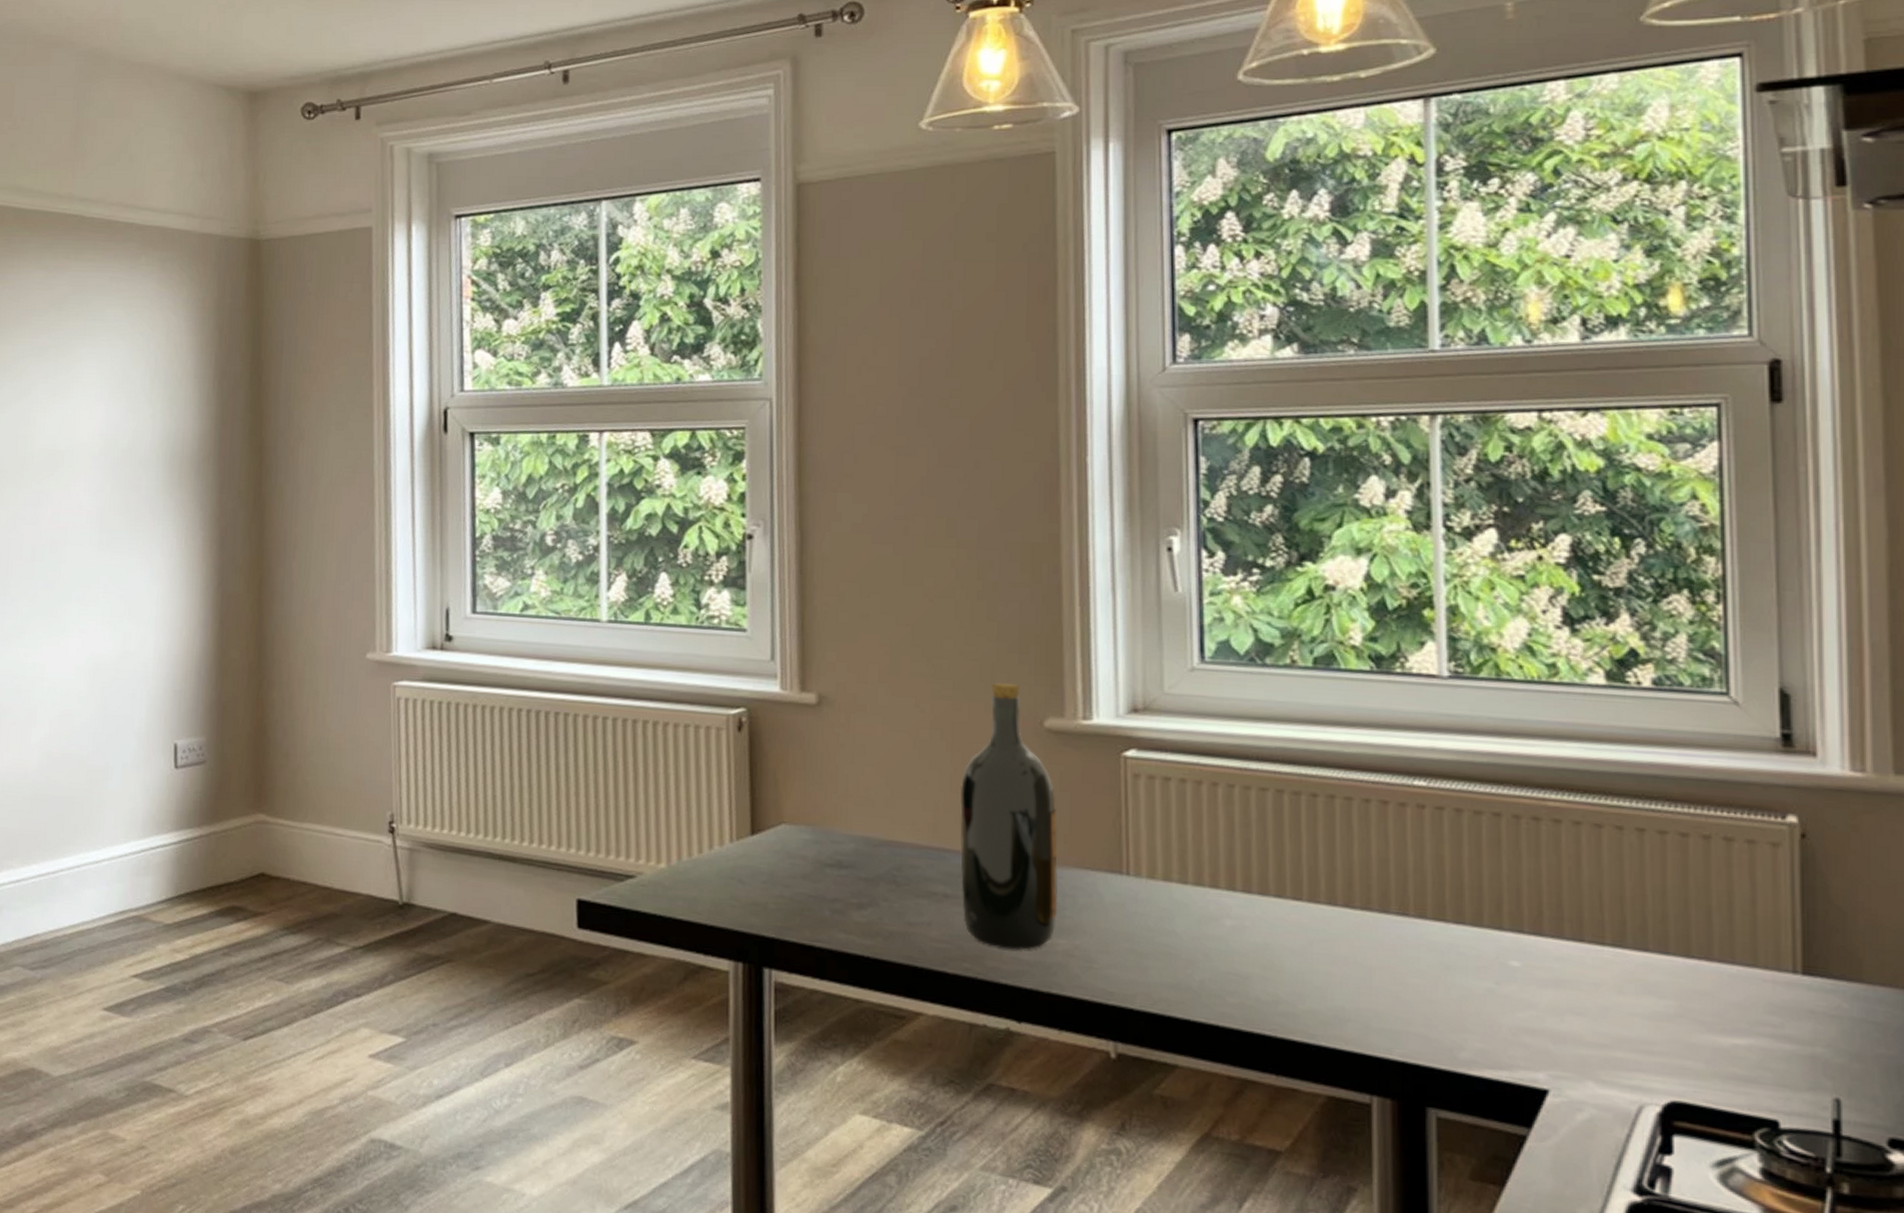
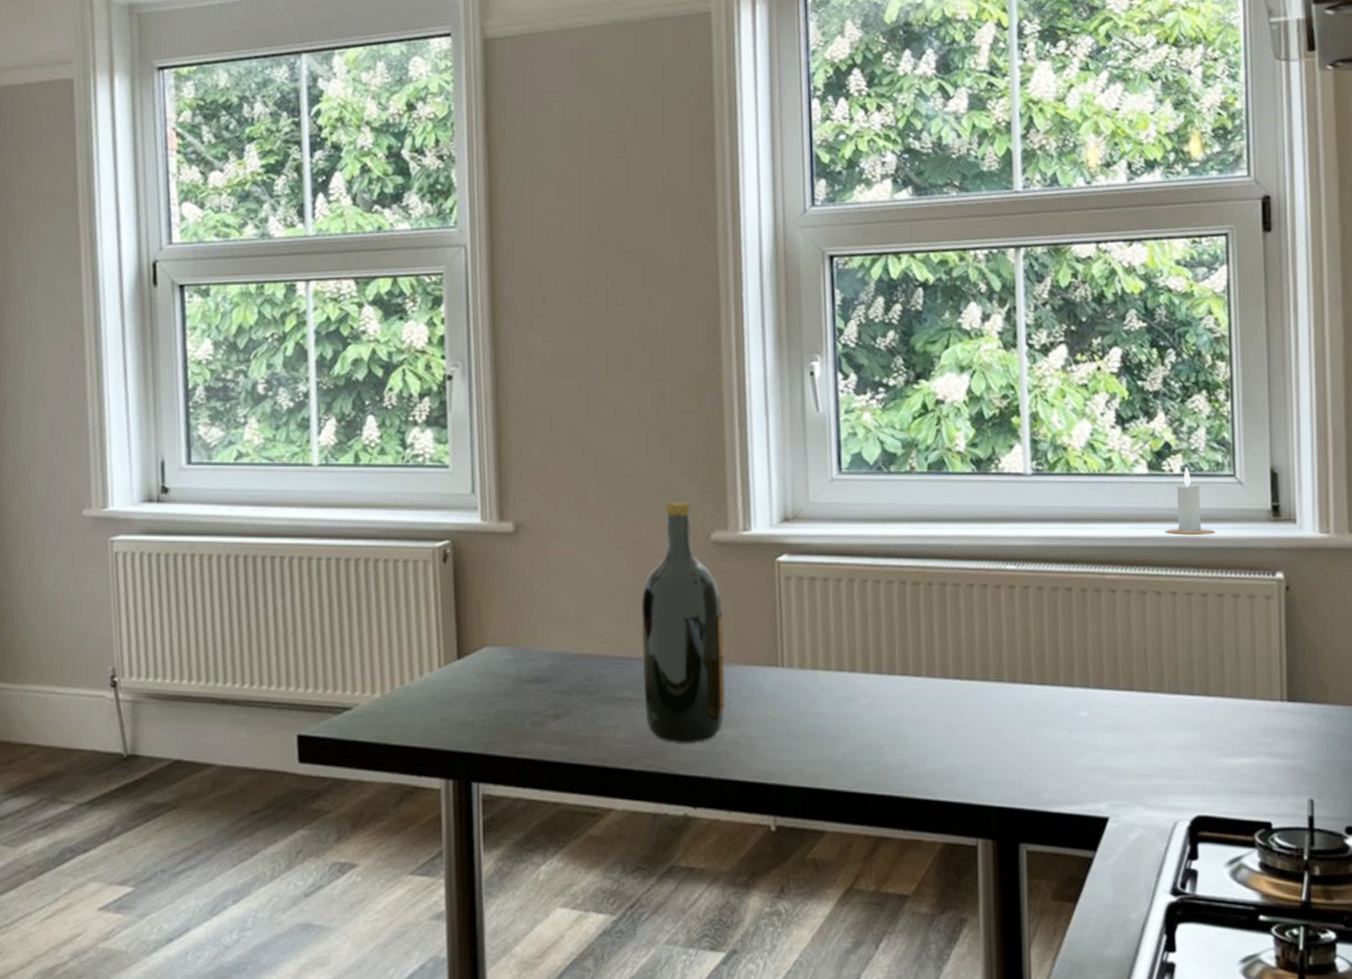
candle: none [1629,680,1701,764] -> present [1165,467,1216,536]

